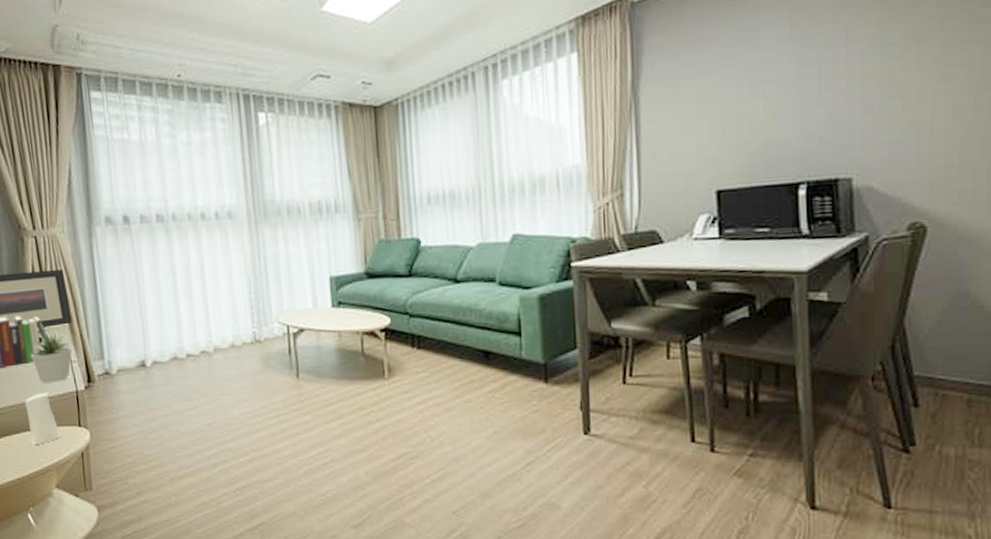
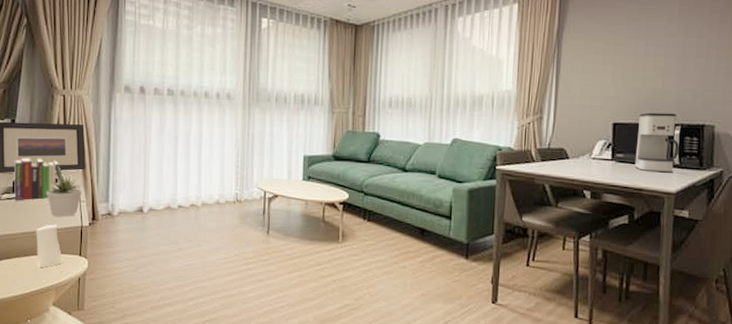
coffee maker: none [750,168,808,248] -> present [634,112,680,173]

